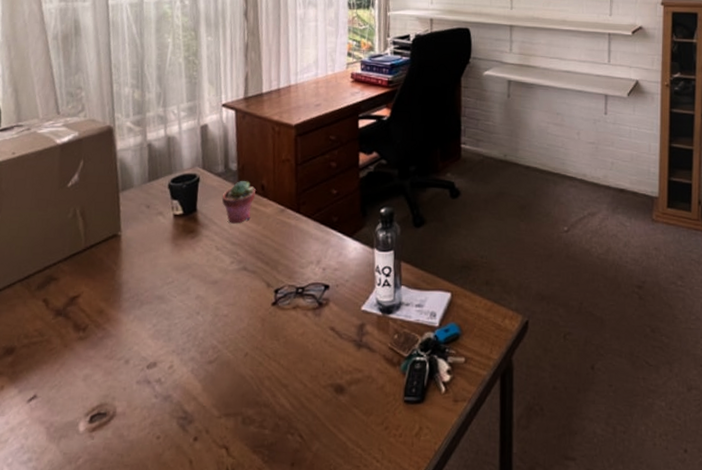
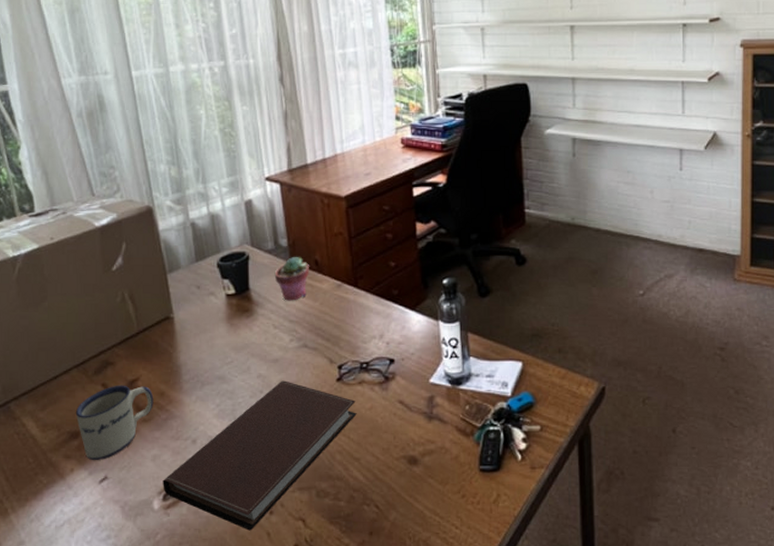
mug: none [13,301,93,379] -> present [75,385,154,461]
notebook: none [90,302,289,458] -> present [163,380,357,531]

